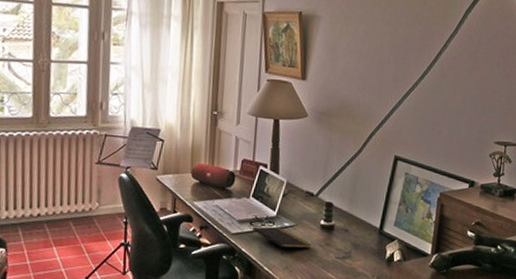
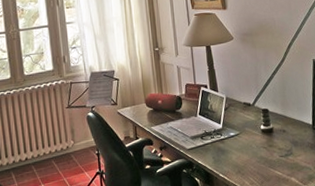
notepad: present [253,227,311,254] -> none [204,138,257,161]

